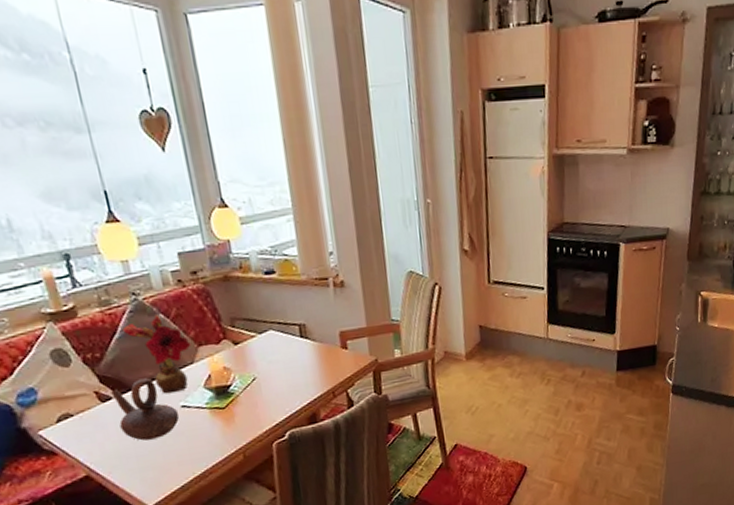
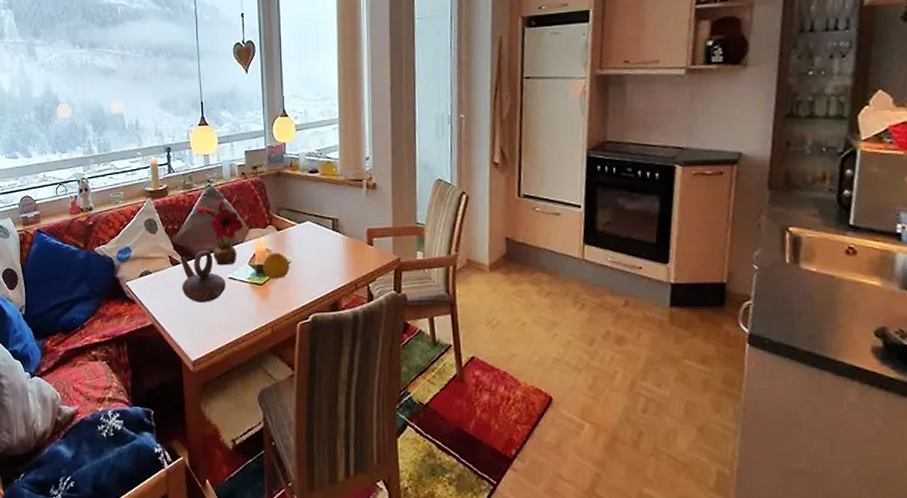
fruit: none [222,369,256,400] -> present [263,252,290,279]

